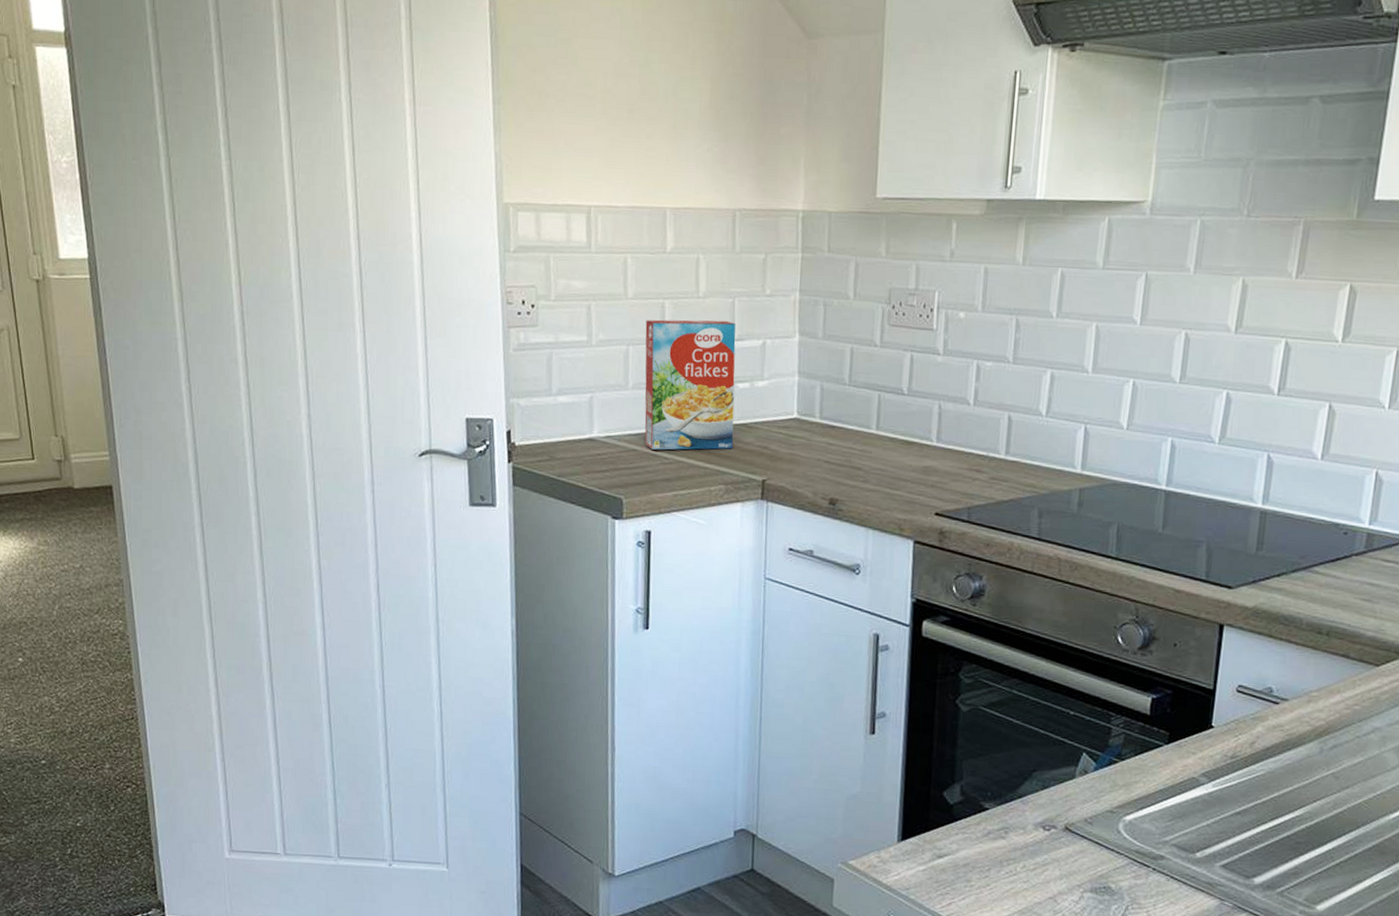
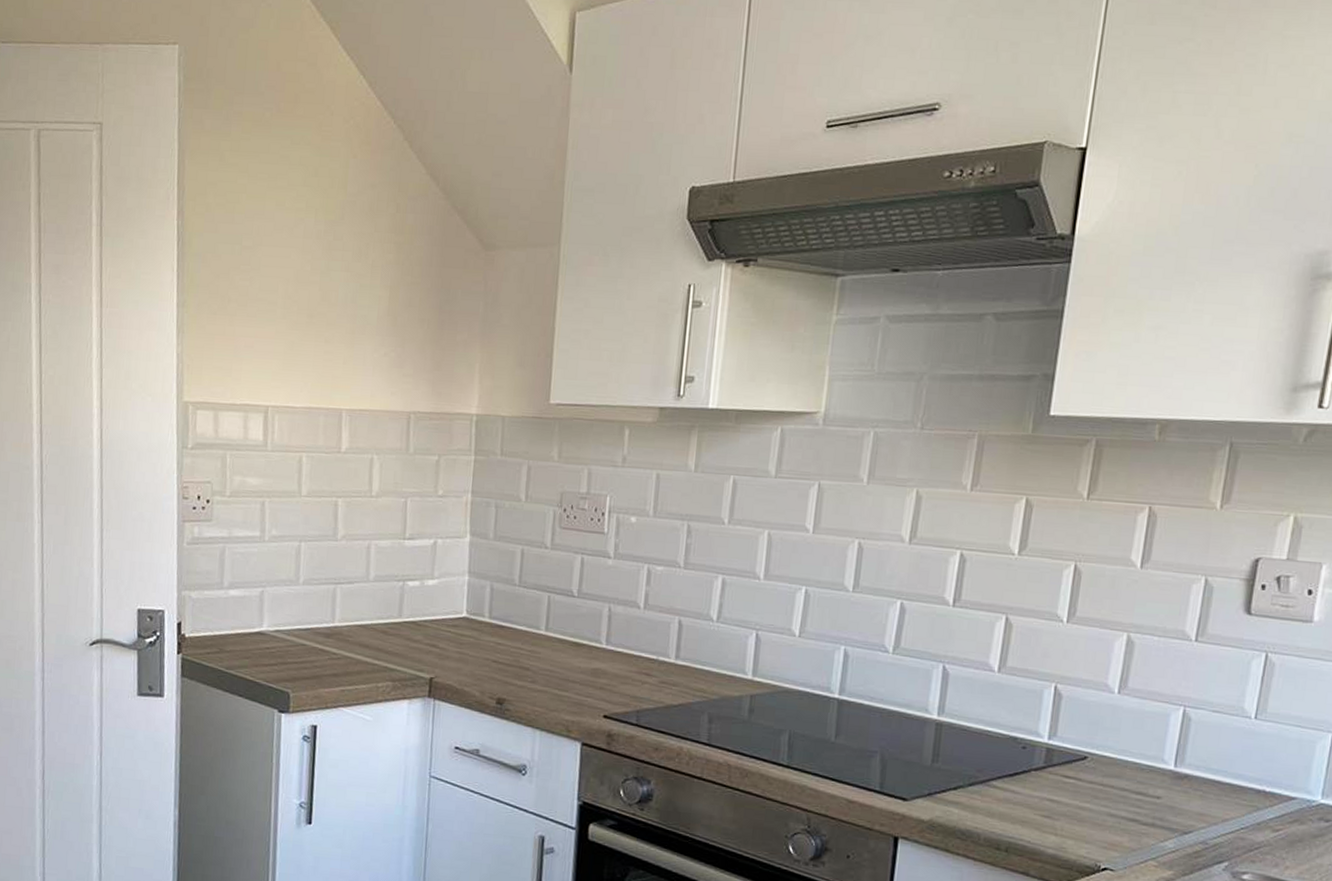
cereal box: present [644,319,736,450] -> none [313,517,407,647]

